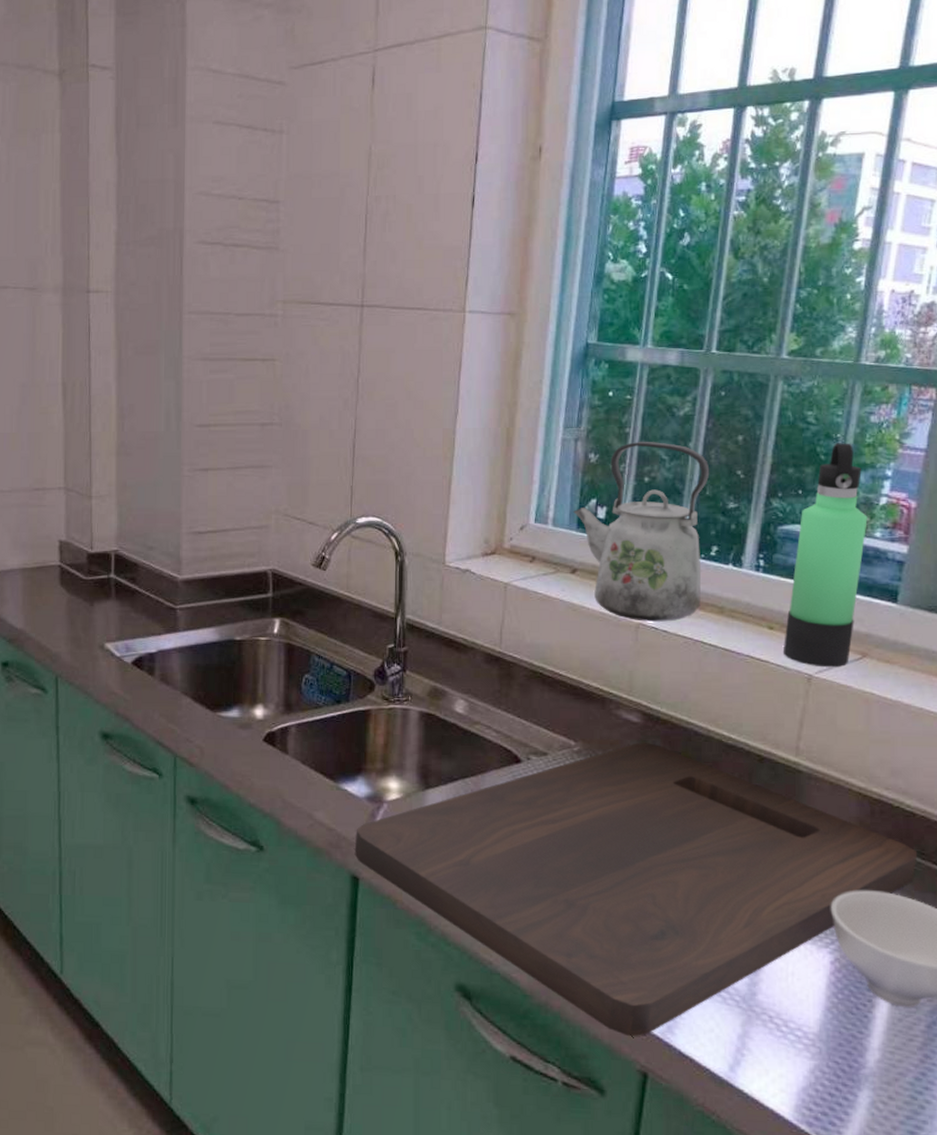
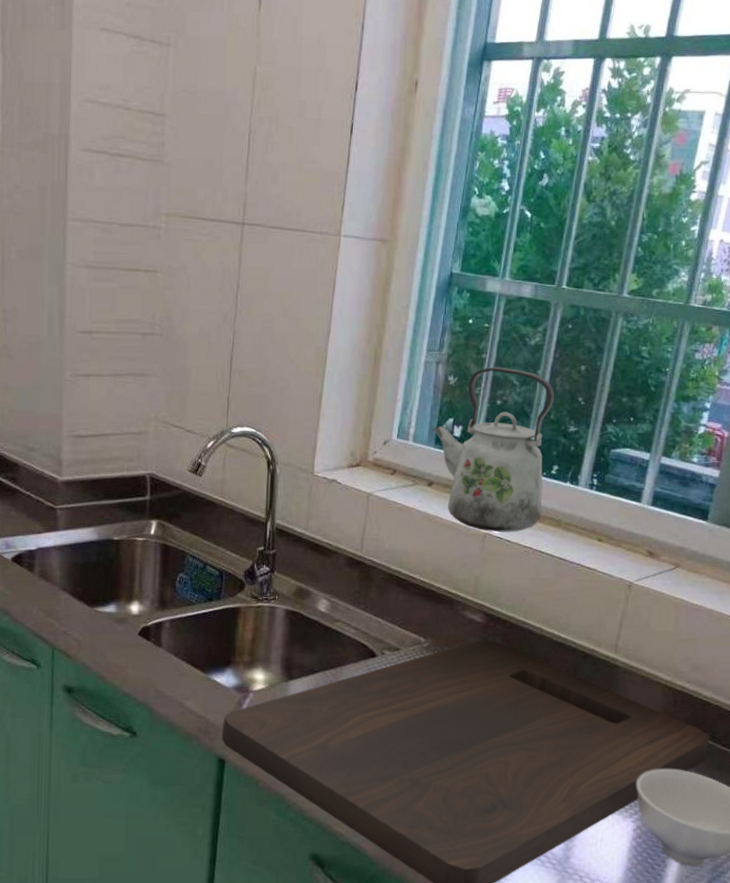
thermos bottle: present [782,443,868,668] -> none [608,376,687,576]

